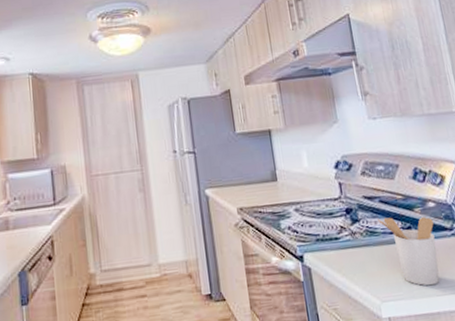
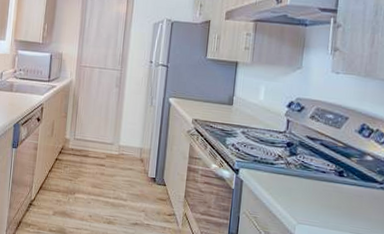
utensil holder: present [378,217,440,286] -> none [314,158,366,224]

